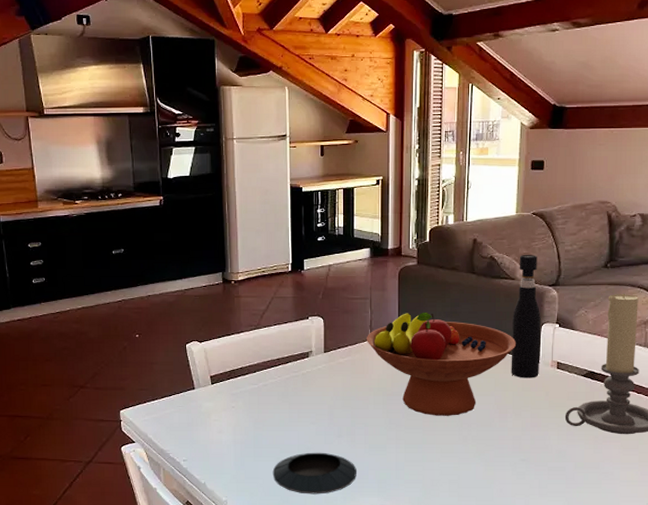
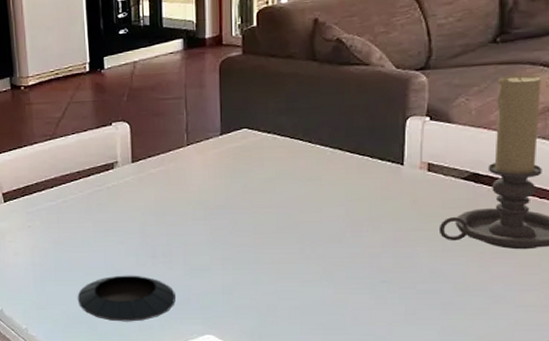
fruit bowl: present [367,312,516,416] -> none [182,110,372,232]
pepper grinder: present [511,255,541,378] -> none [366,33,405,184]

